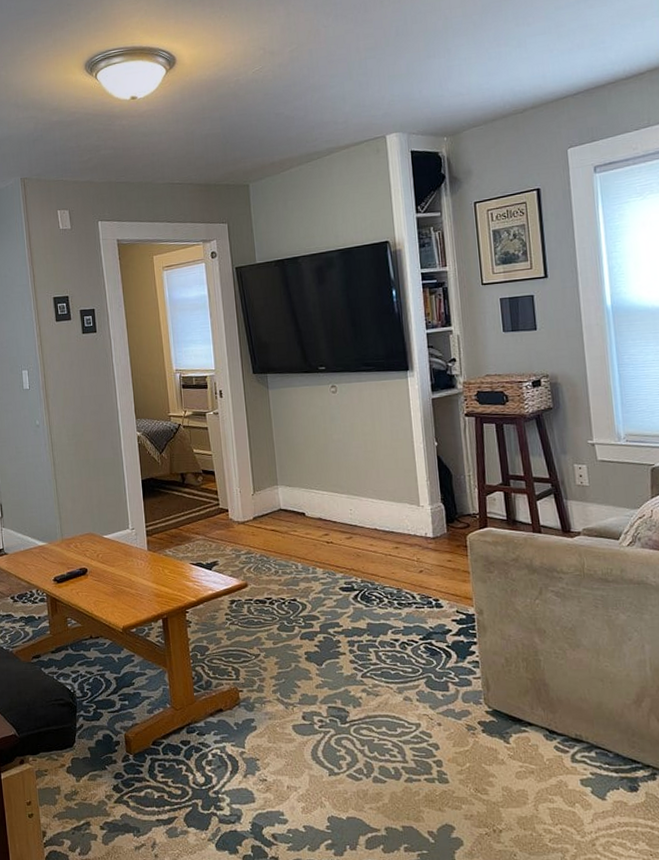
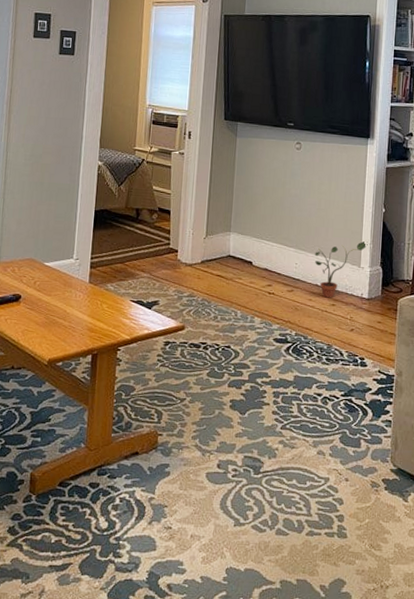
potted plant: none [368,479,424,541] -> present [314,241,368,298]

